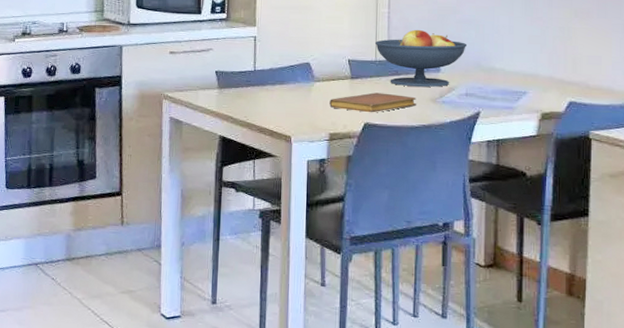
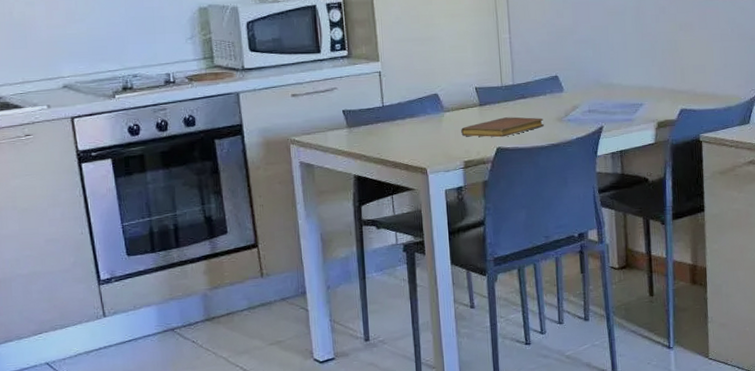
fruit bowl: present [375,29,468,87] -> none [500,52,586,108]

